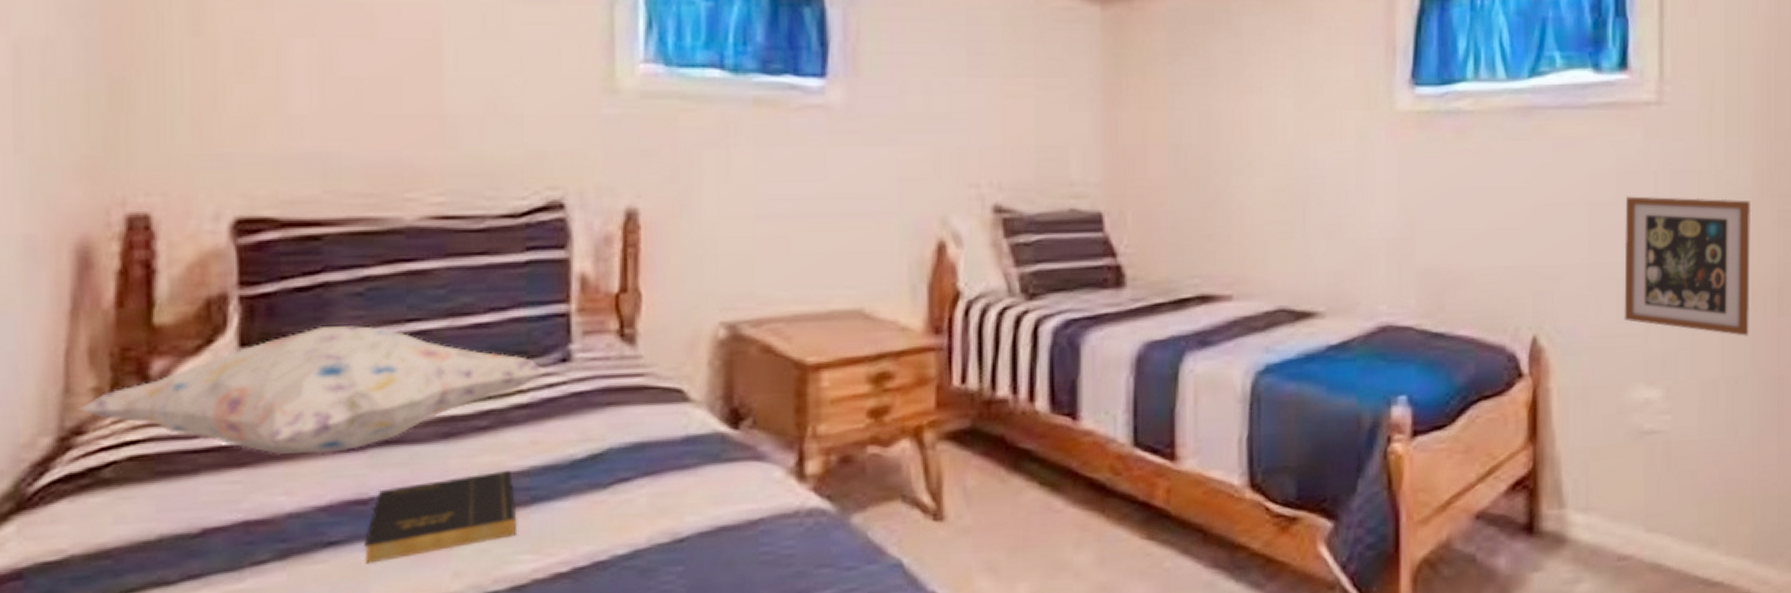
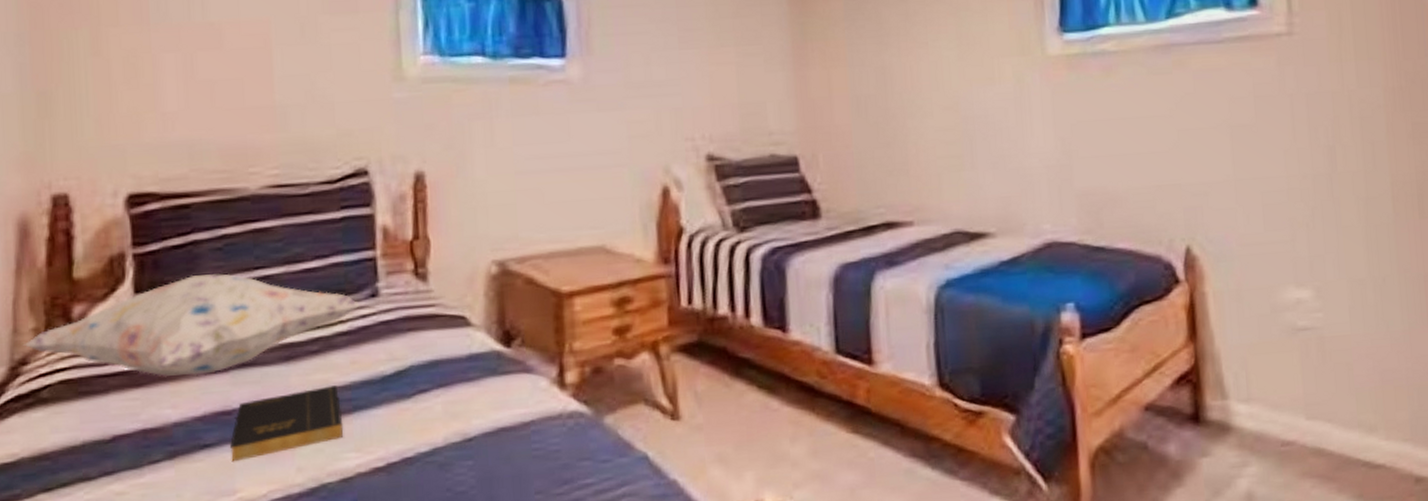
picture frame: present [1624,196,1751,337] -> none [1264,115,1393,240]

